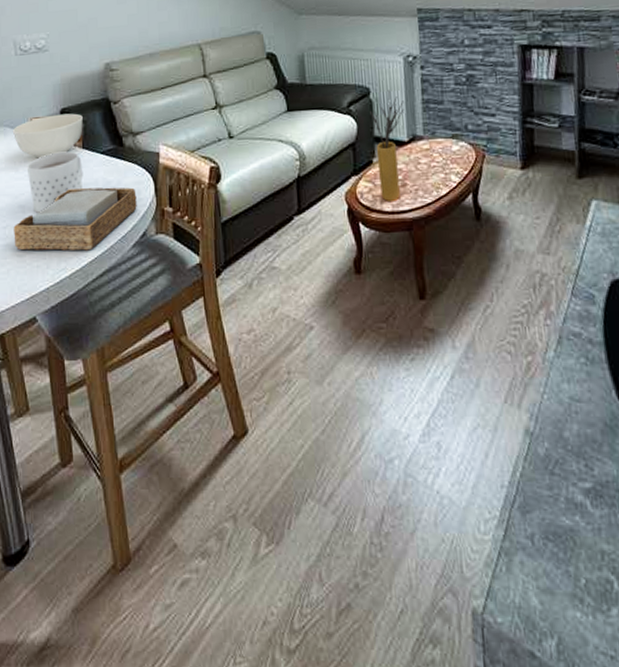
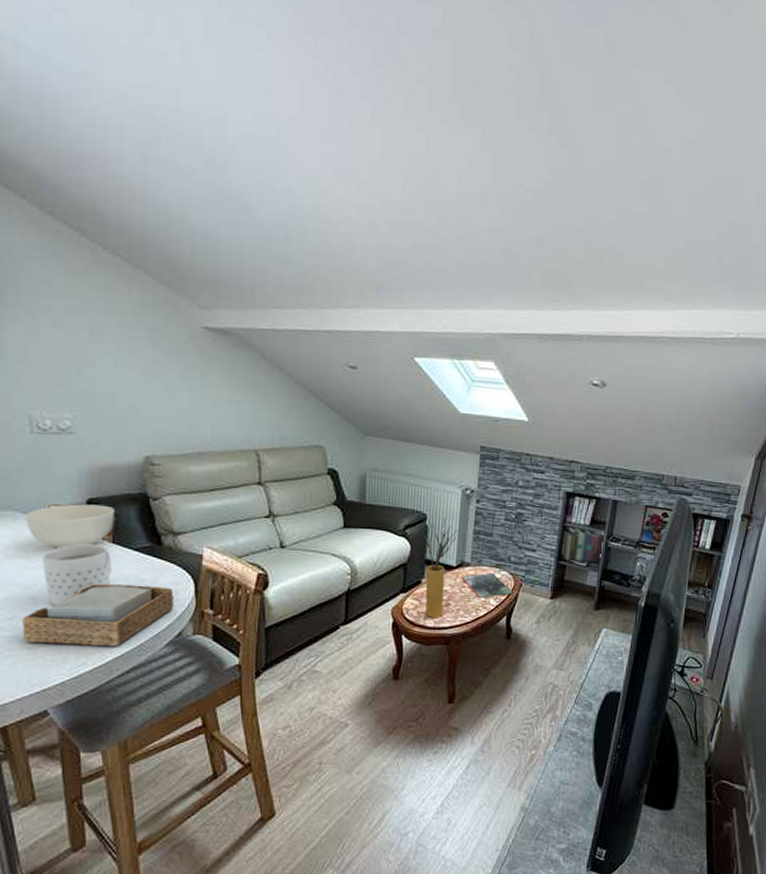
magazine: none [415,146,476,175] -> present [461,573,513,598]
books: none [524,83,589,123] -> present [561,527,612,563]

